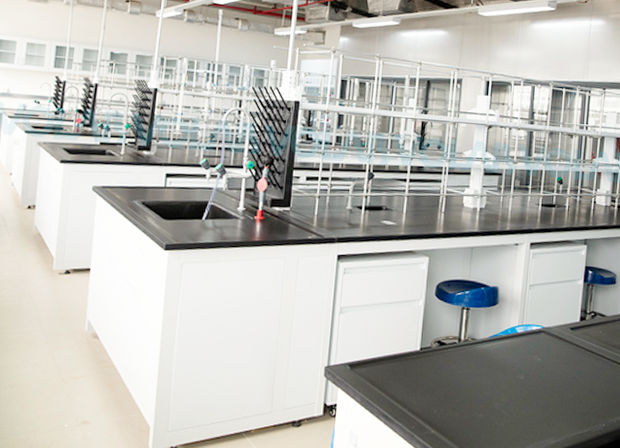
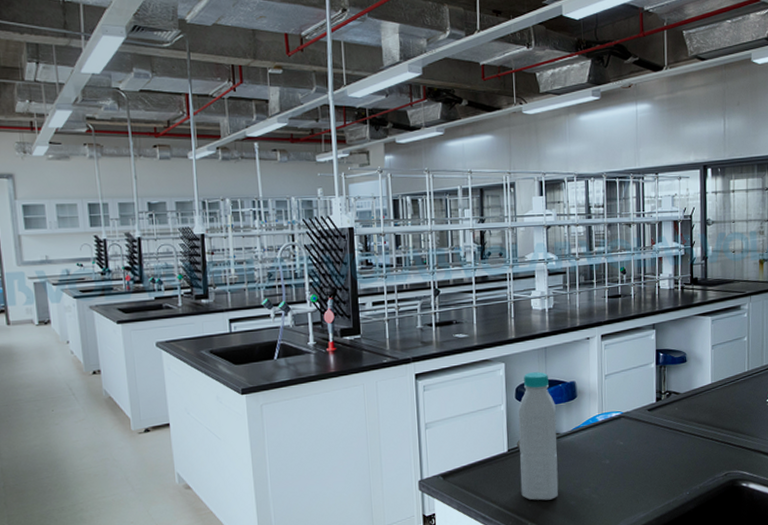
plastic bottle: none [428,270,475,409] -> present [518,371,559,501]

